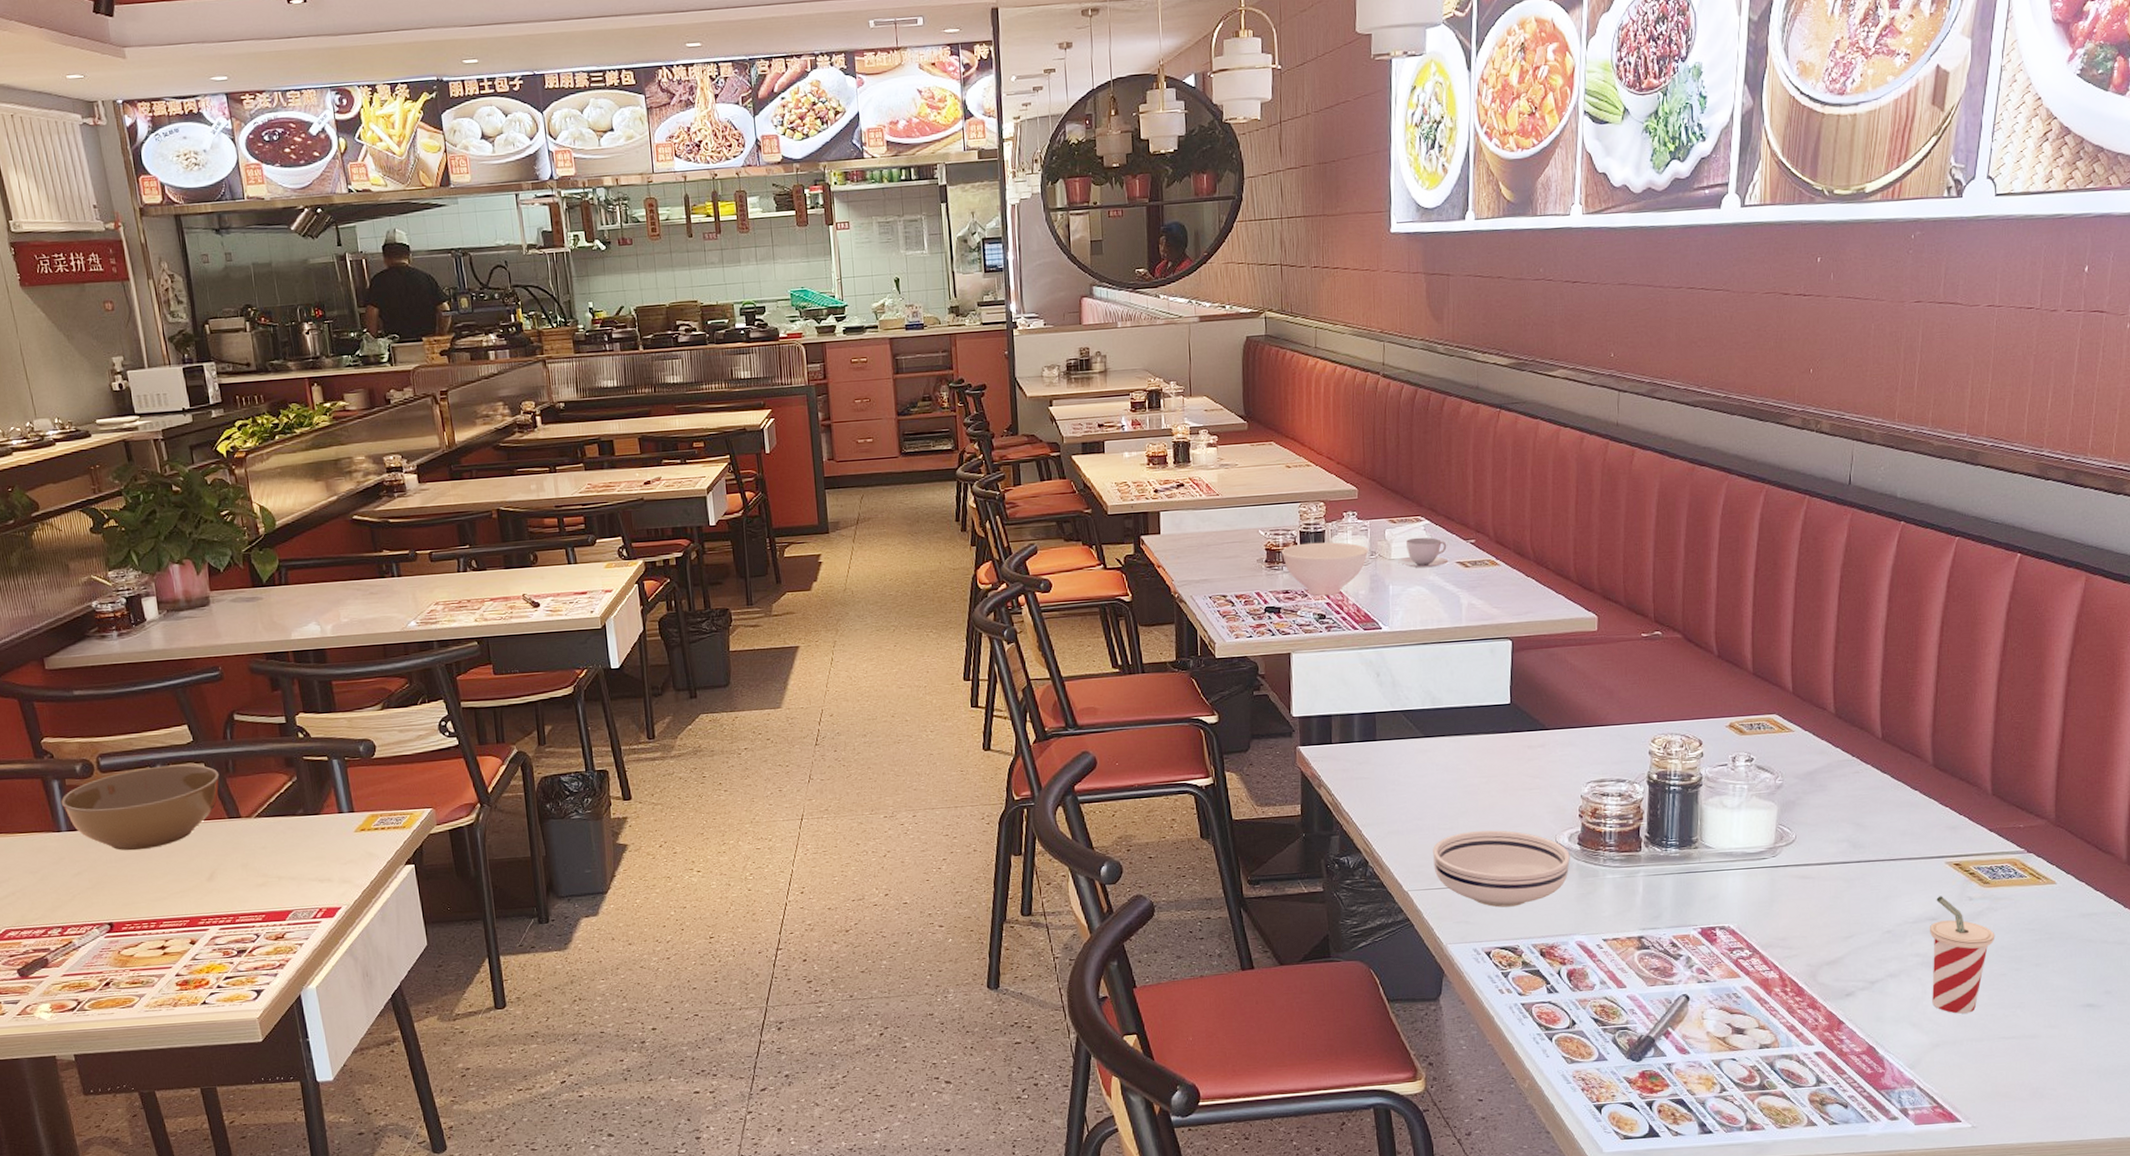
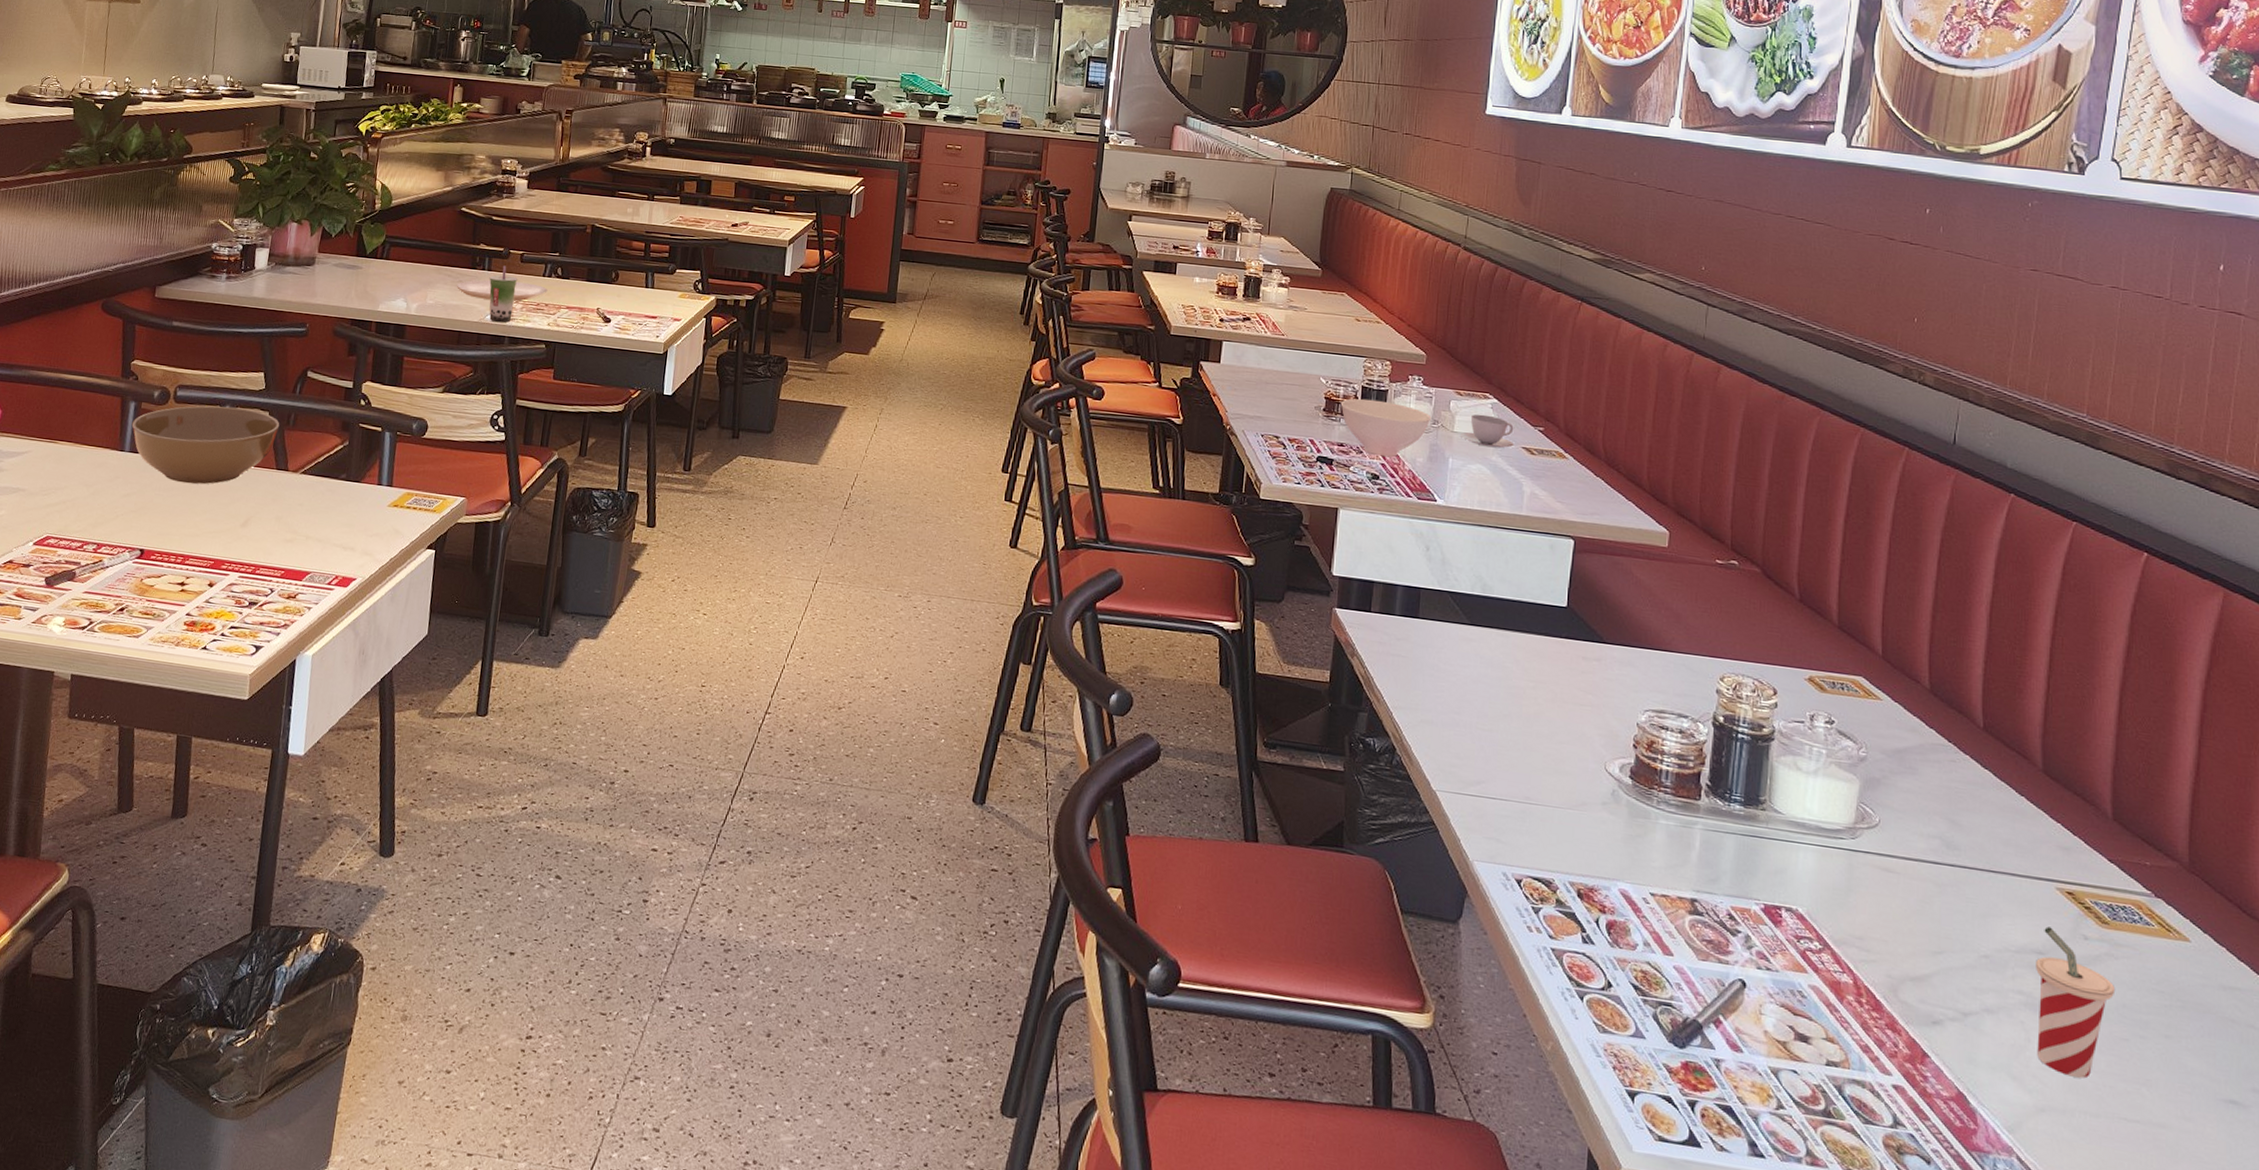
plate: none [368,581,467,608] -> present [456,279,548,302]
beverage cup: none [401,568,436,629] -> present [489,265,518,323]
bowl: present [1433,830,1570,908] -> none [1467,737,1620,834]

